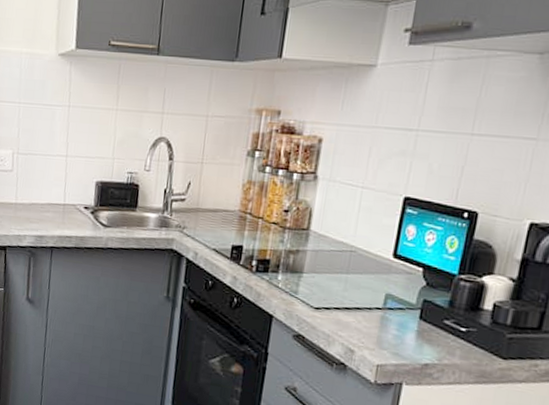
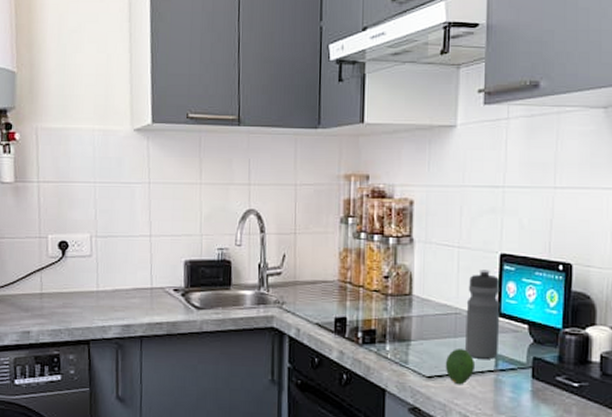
fruit: none [333,284,364,319] -> present [445,349,476,385]
water bottle: none [356,211,401,297] -> present [466,270,500,359]

